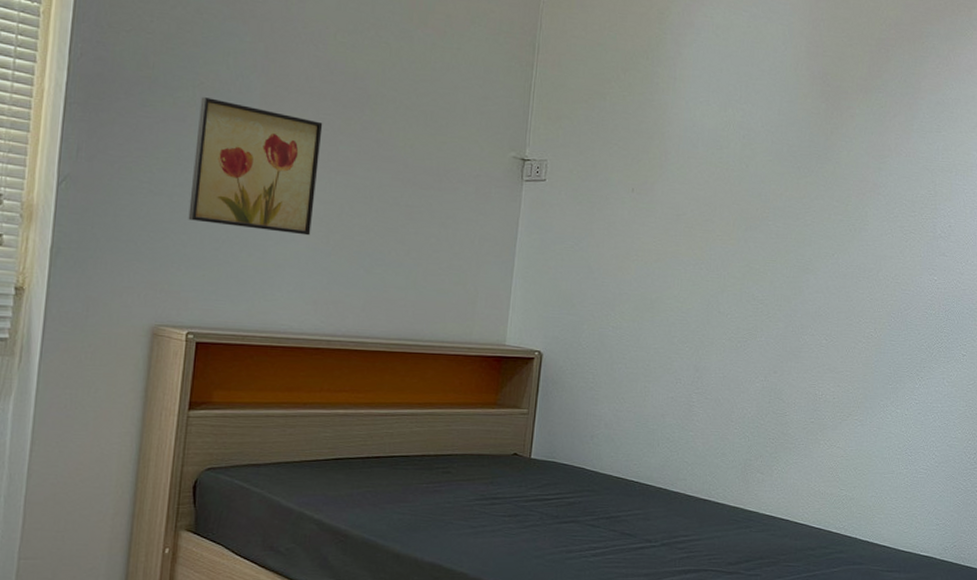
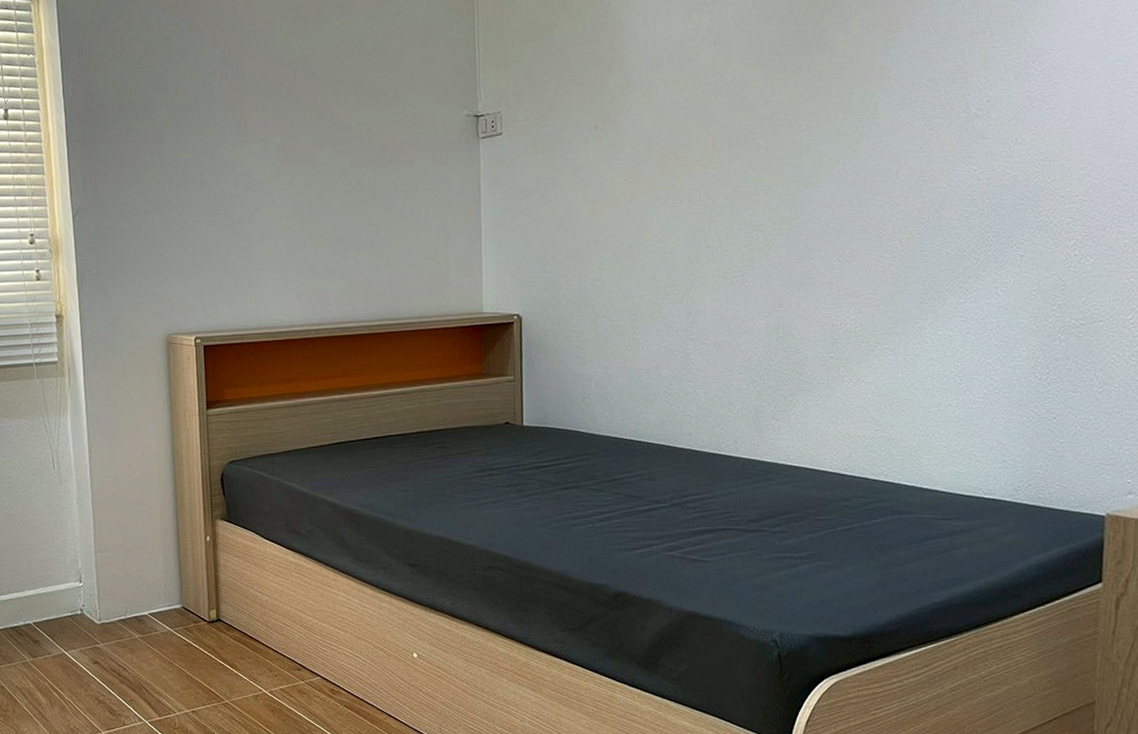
wall art: present [188,97,323,236] -> none [174,112,286,233]

